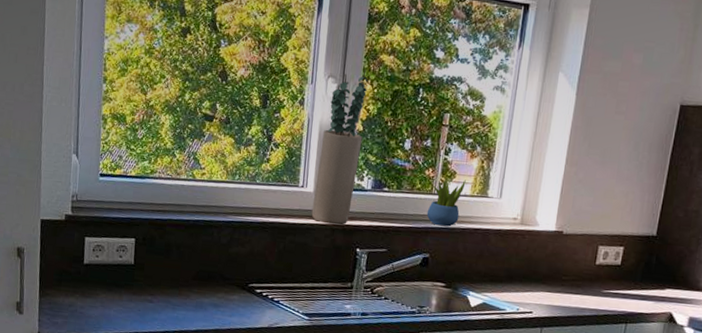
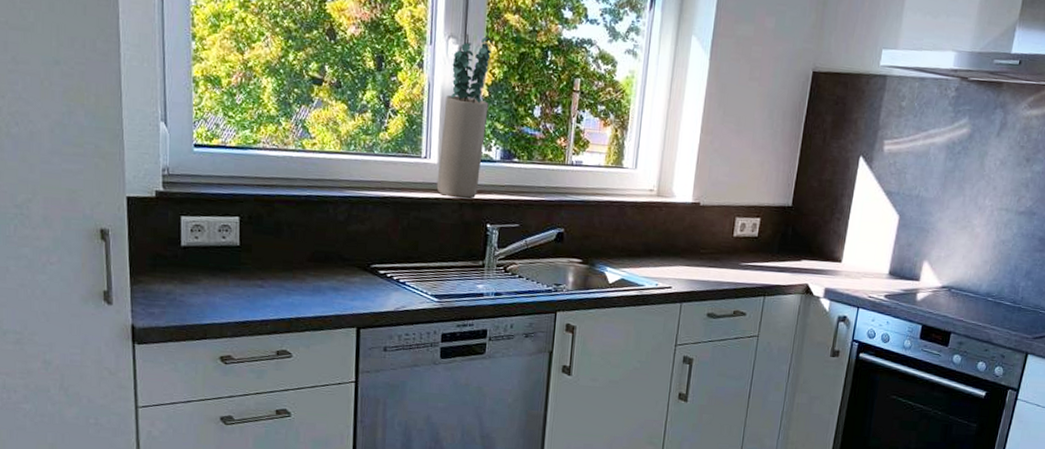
succulent plant: present [426,178,466,227] -> none [560,147,600,200]

